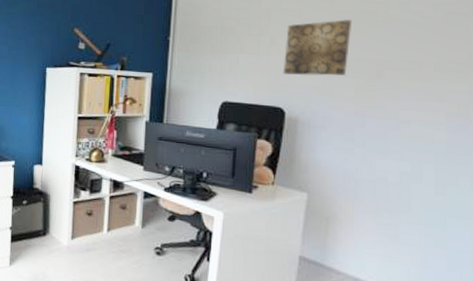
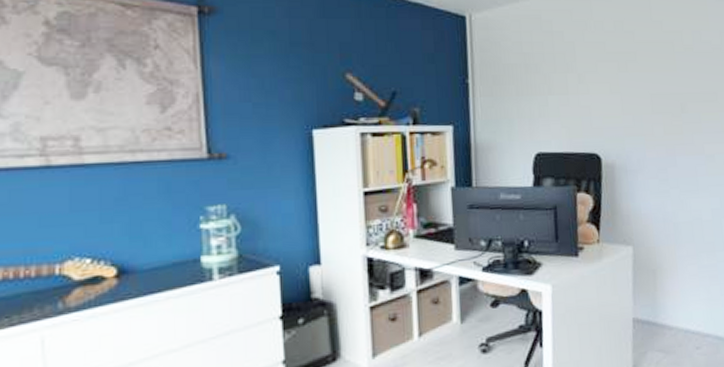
wall art: present [283,20,353,76] -> none [593,51,655,116]

